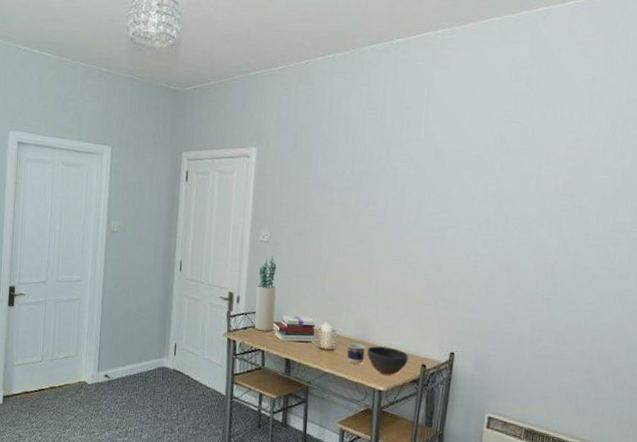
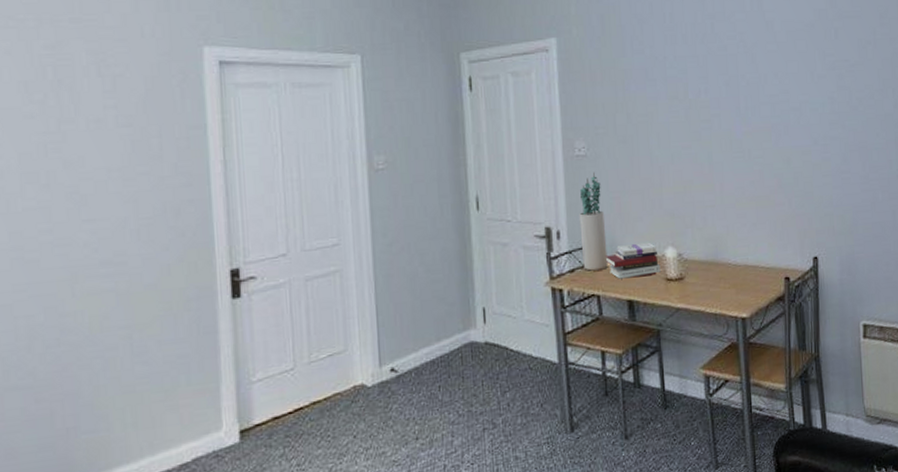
cup: present [346,343,365,364] -> none [698,265,720,292]
bowl: present [367,346,409,375] -> none [721,263,769,298]

